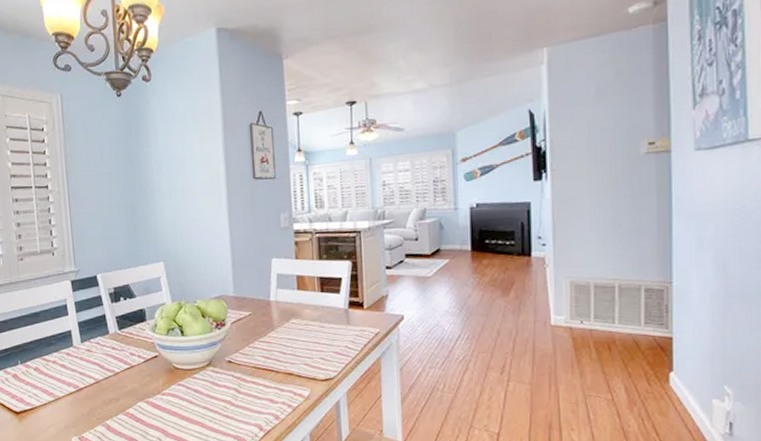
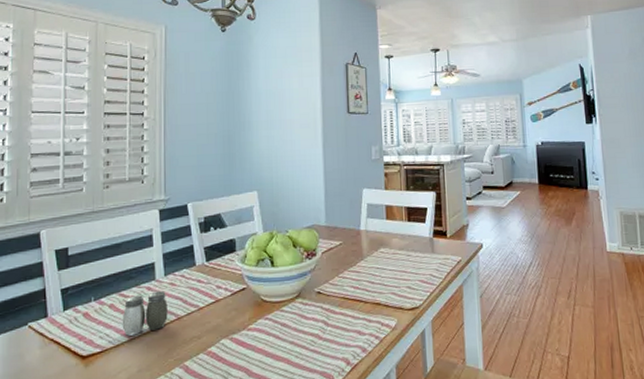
salt and pepper shaker: none [47,357,87,396] -> present [122,291,168,336]

